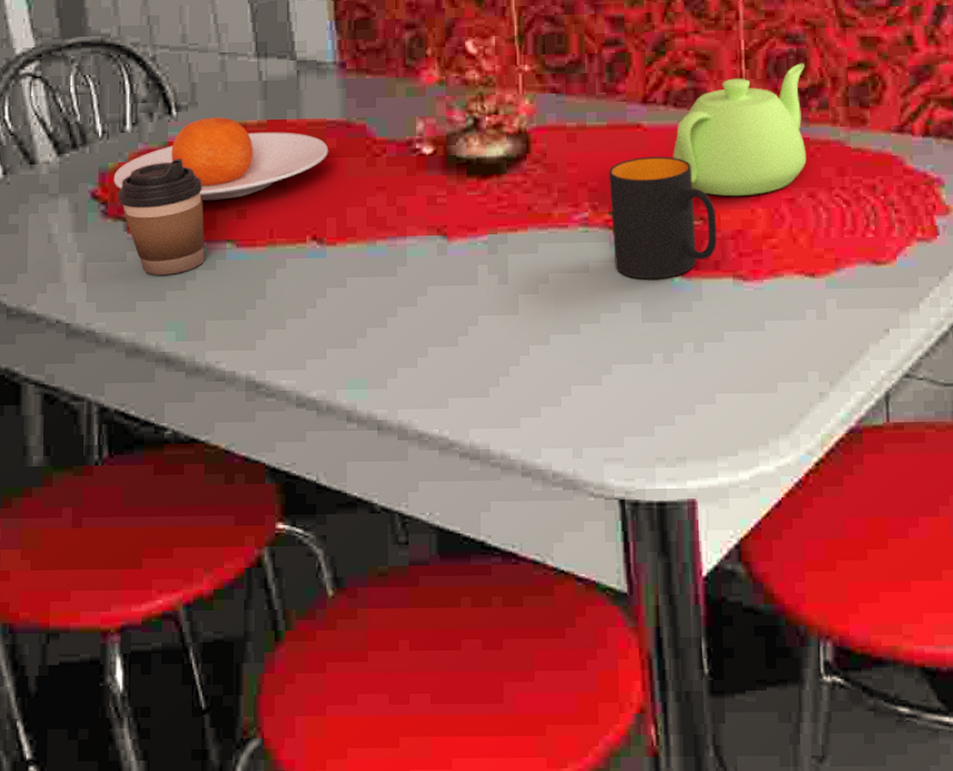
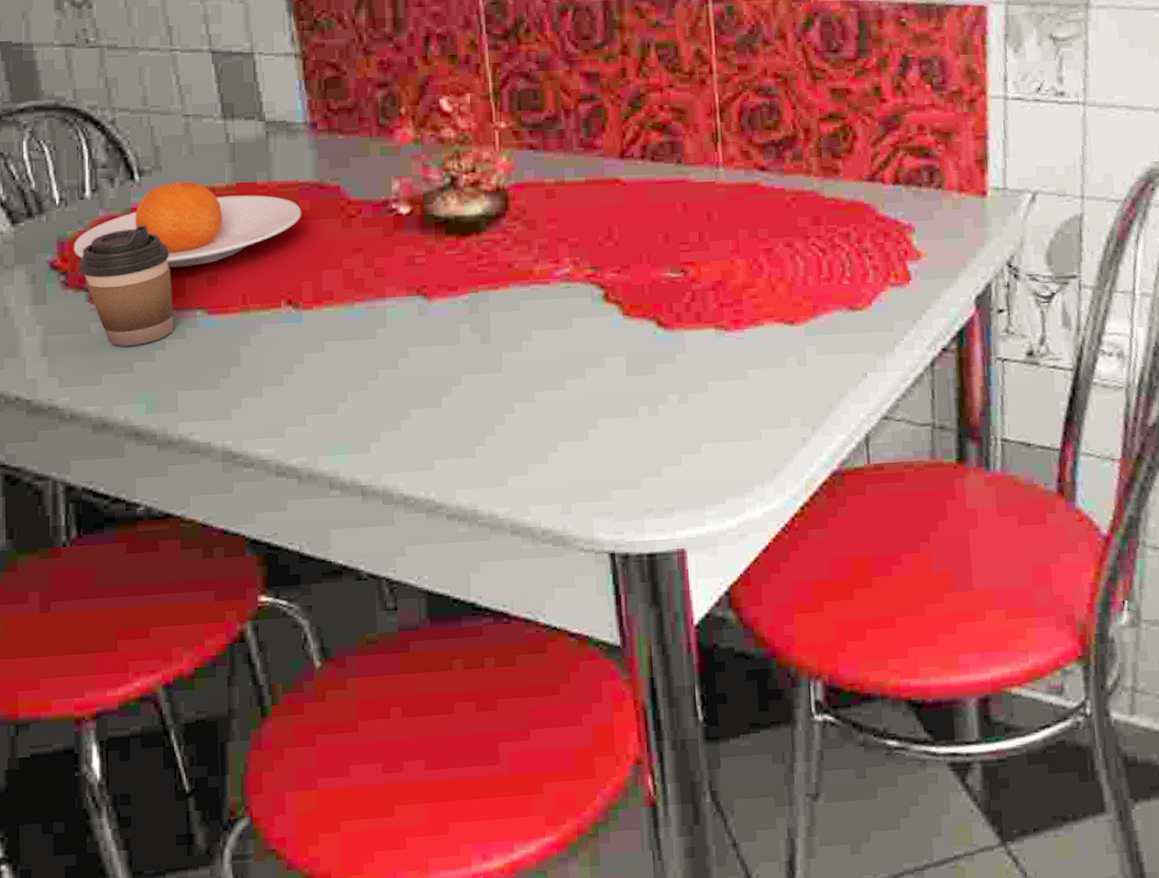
mug: present [609,156,718,280] -> none [589,209,698,333]
teapot: present [673,63,807,197] -> none [652,115,783,248]

